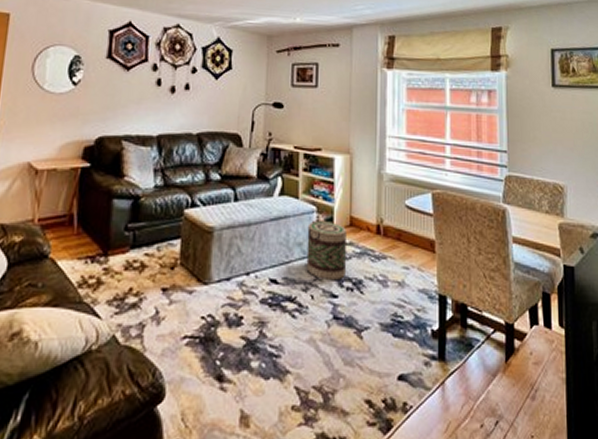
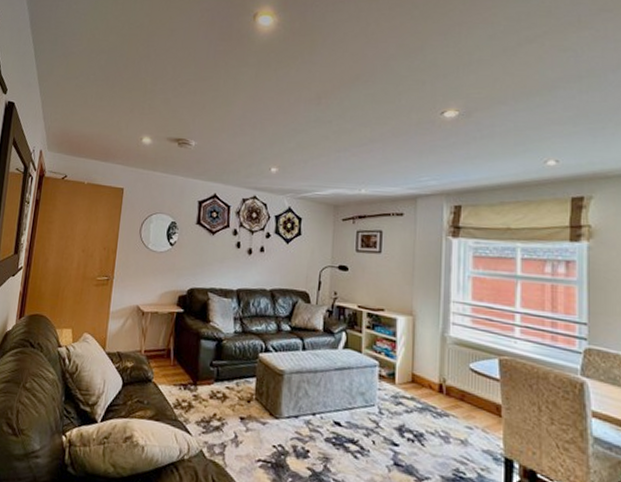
basket: present [306,220,346,279] -> none [368,373,408,430]

